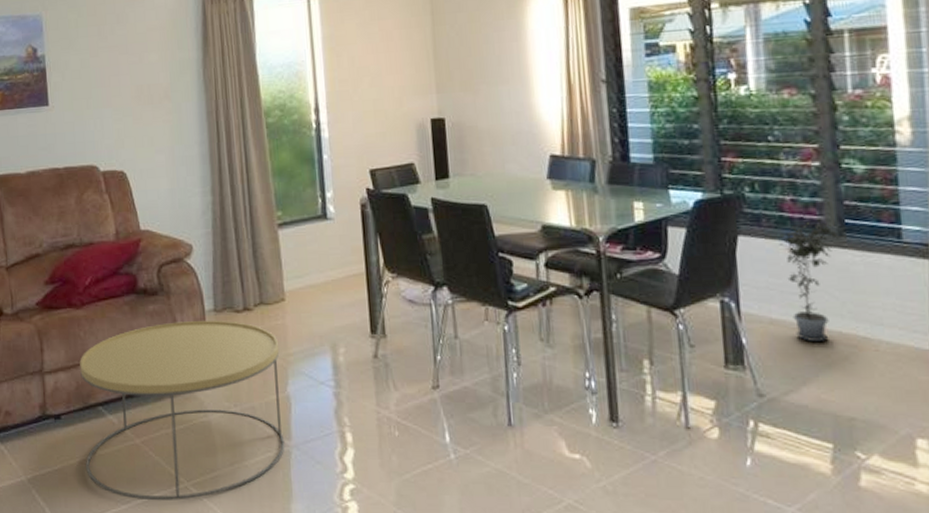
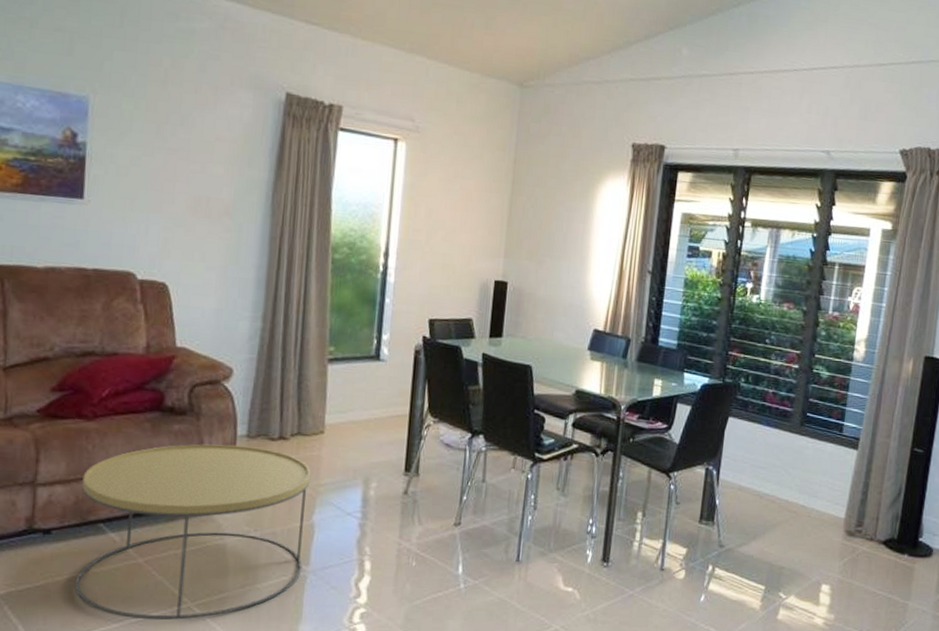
potted plant: present [778,217,838,343] -> none [756,409,800,507]

